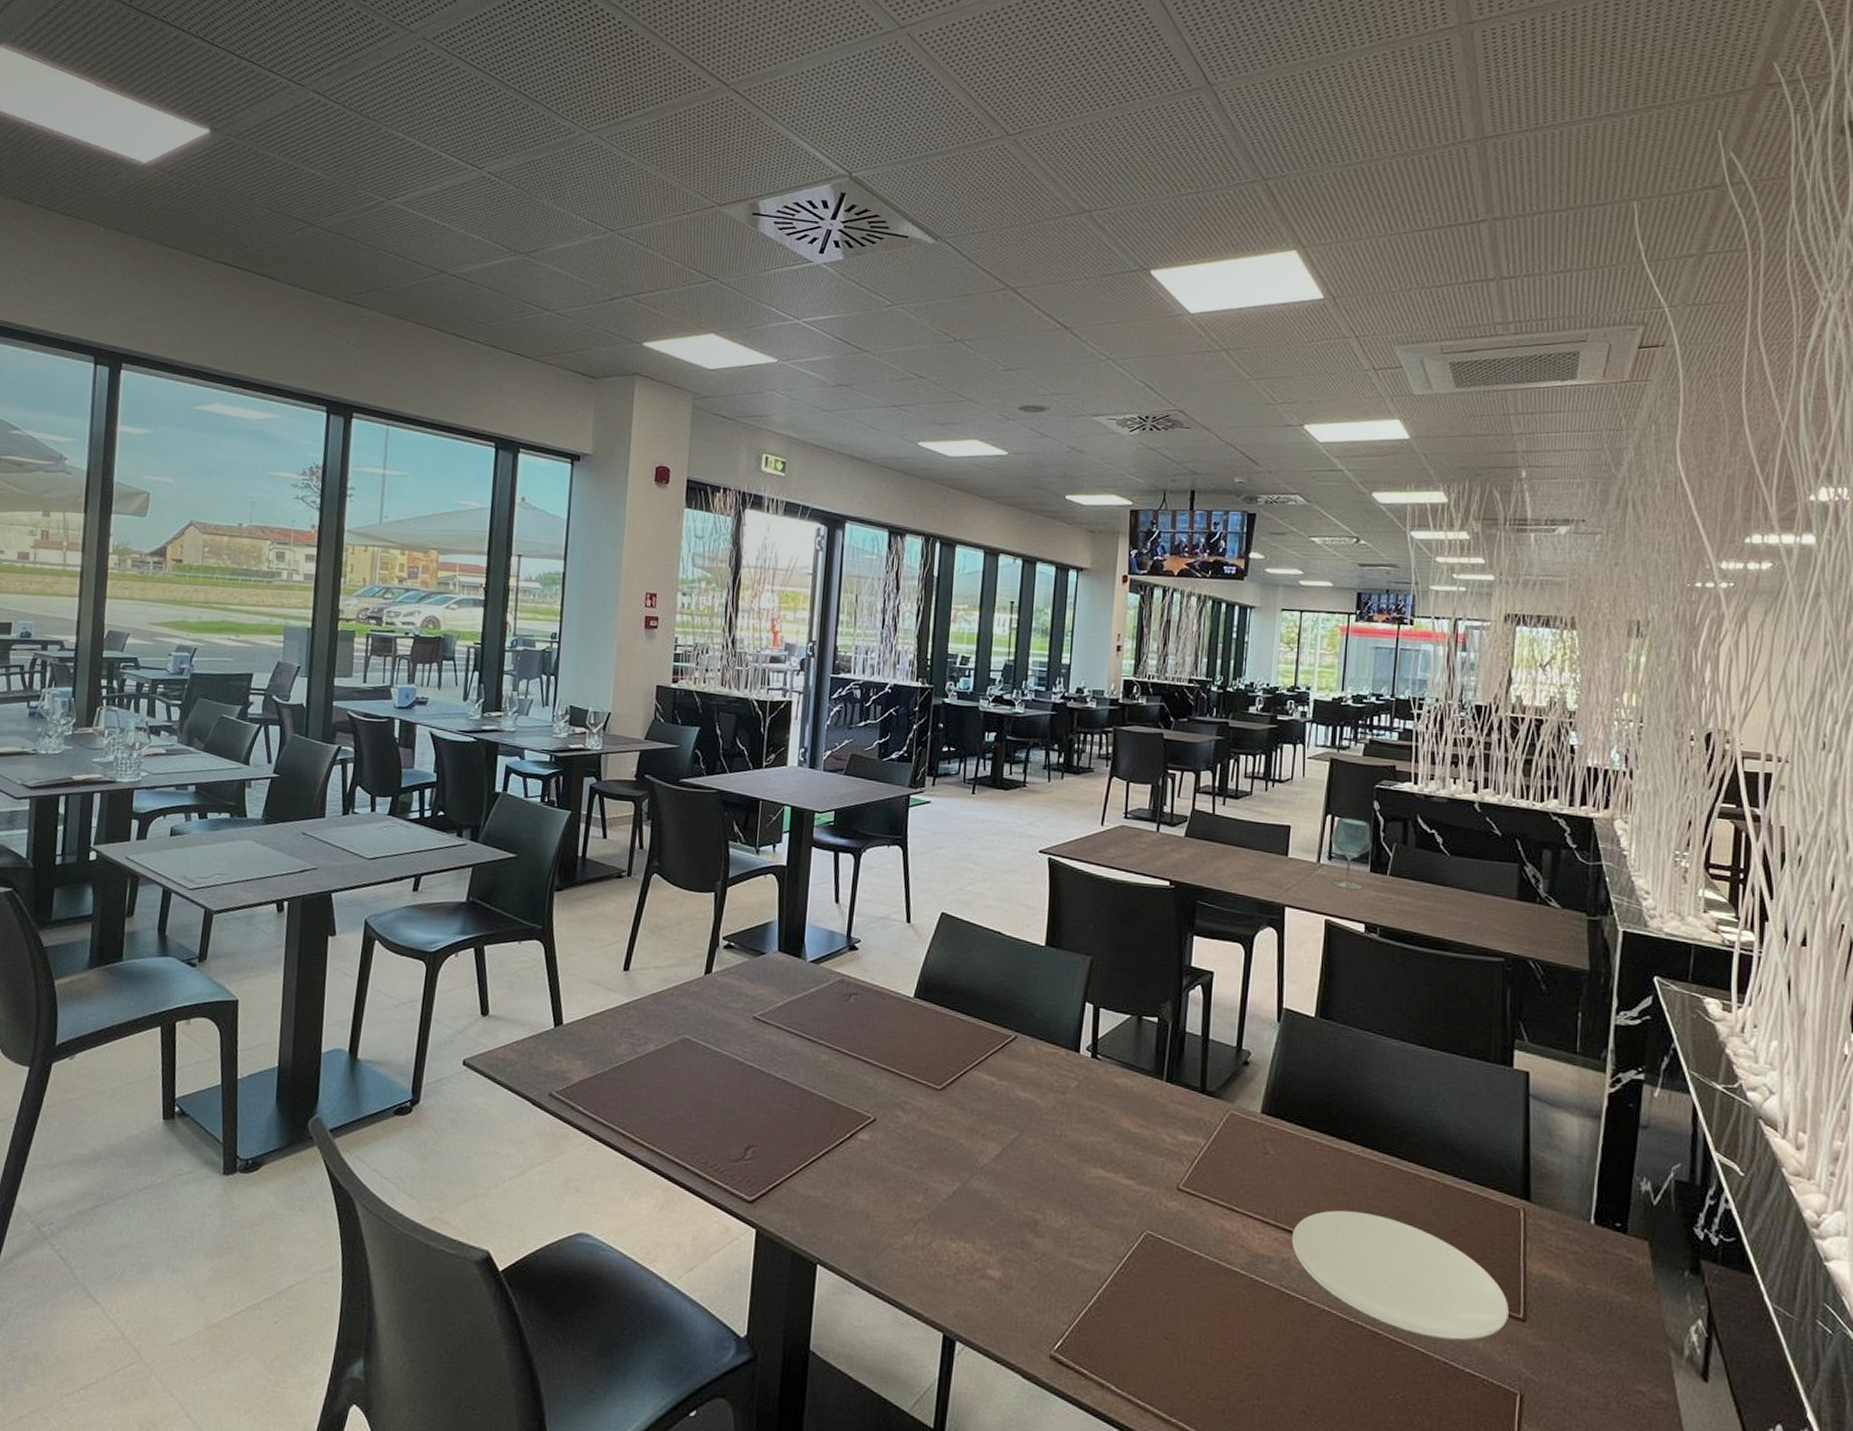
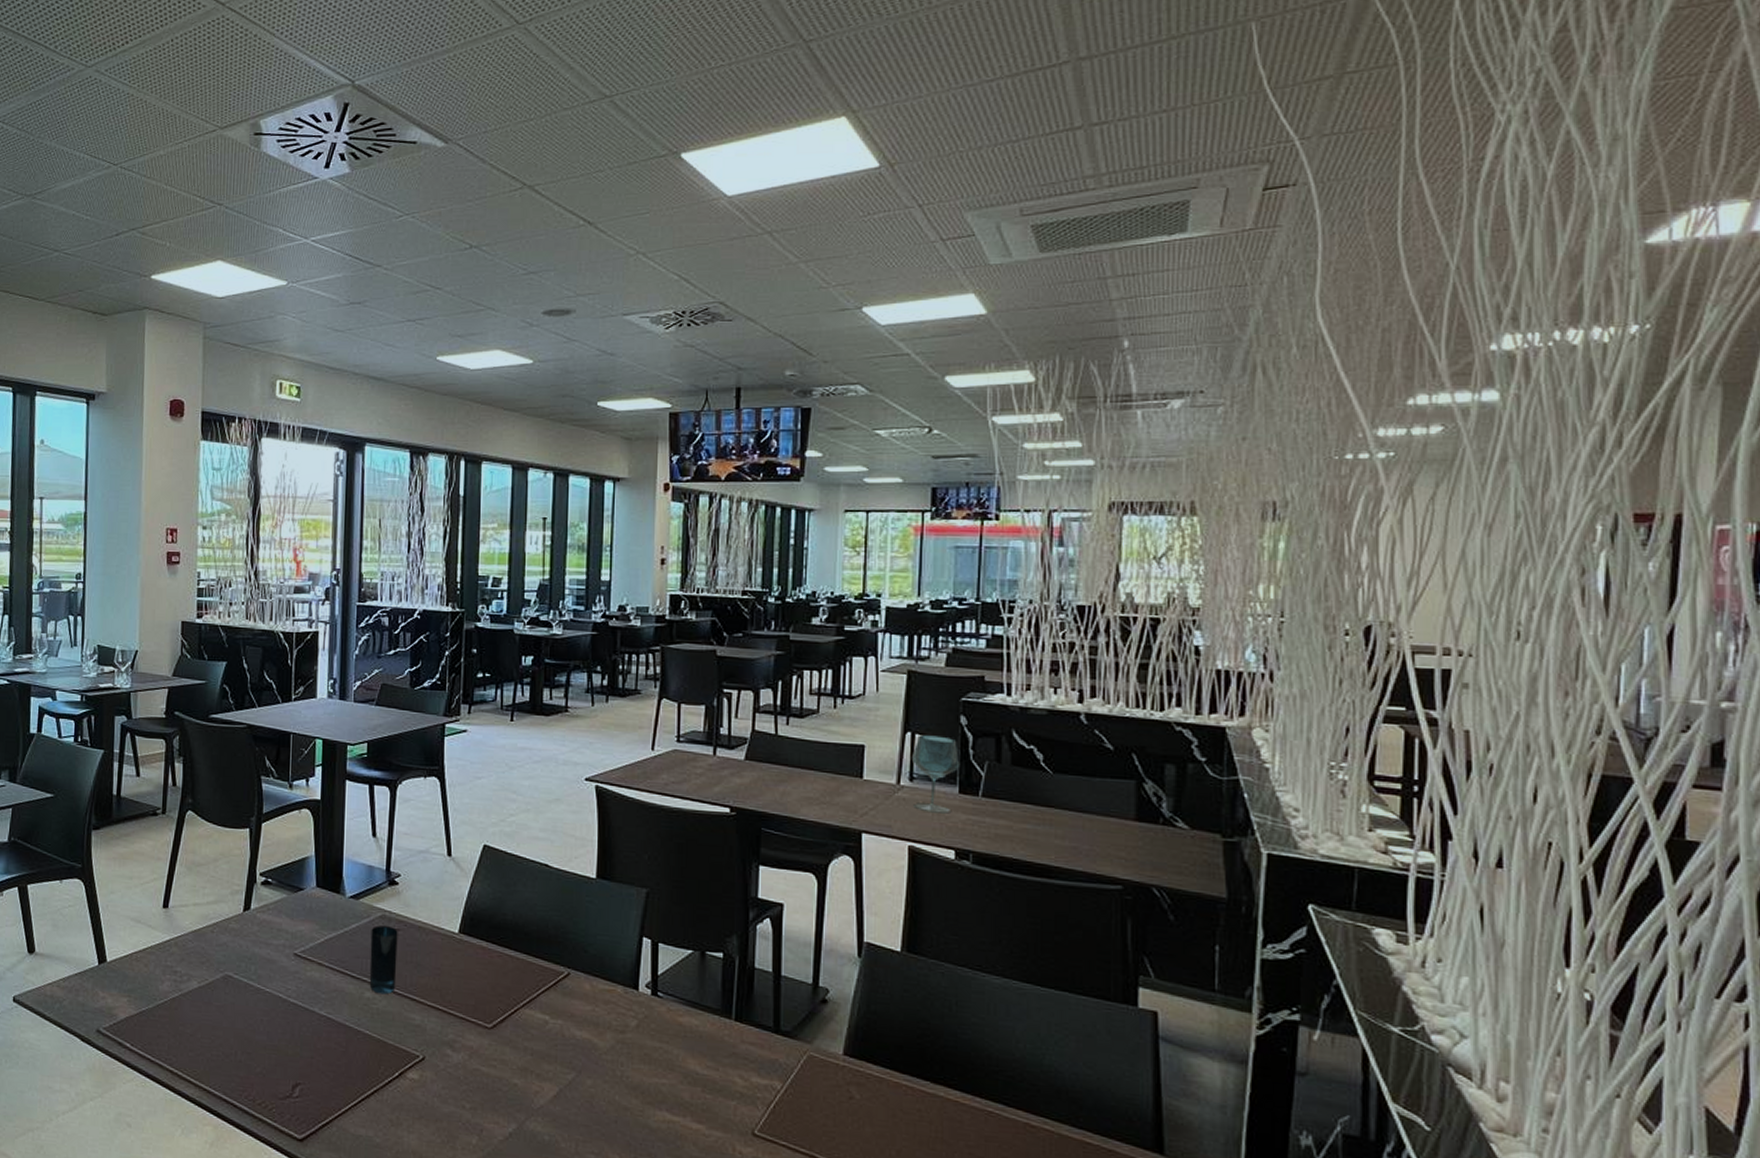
cup: none [825,990,856,1058] -> present [369,925,398,995]

